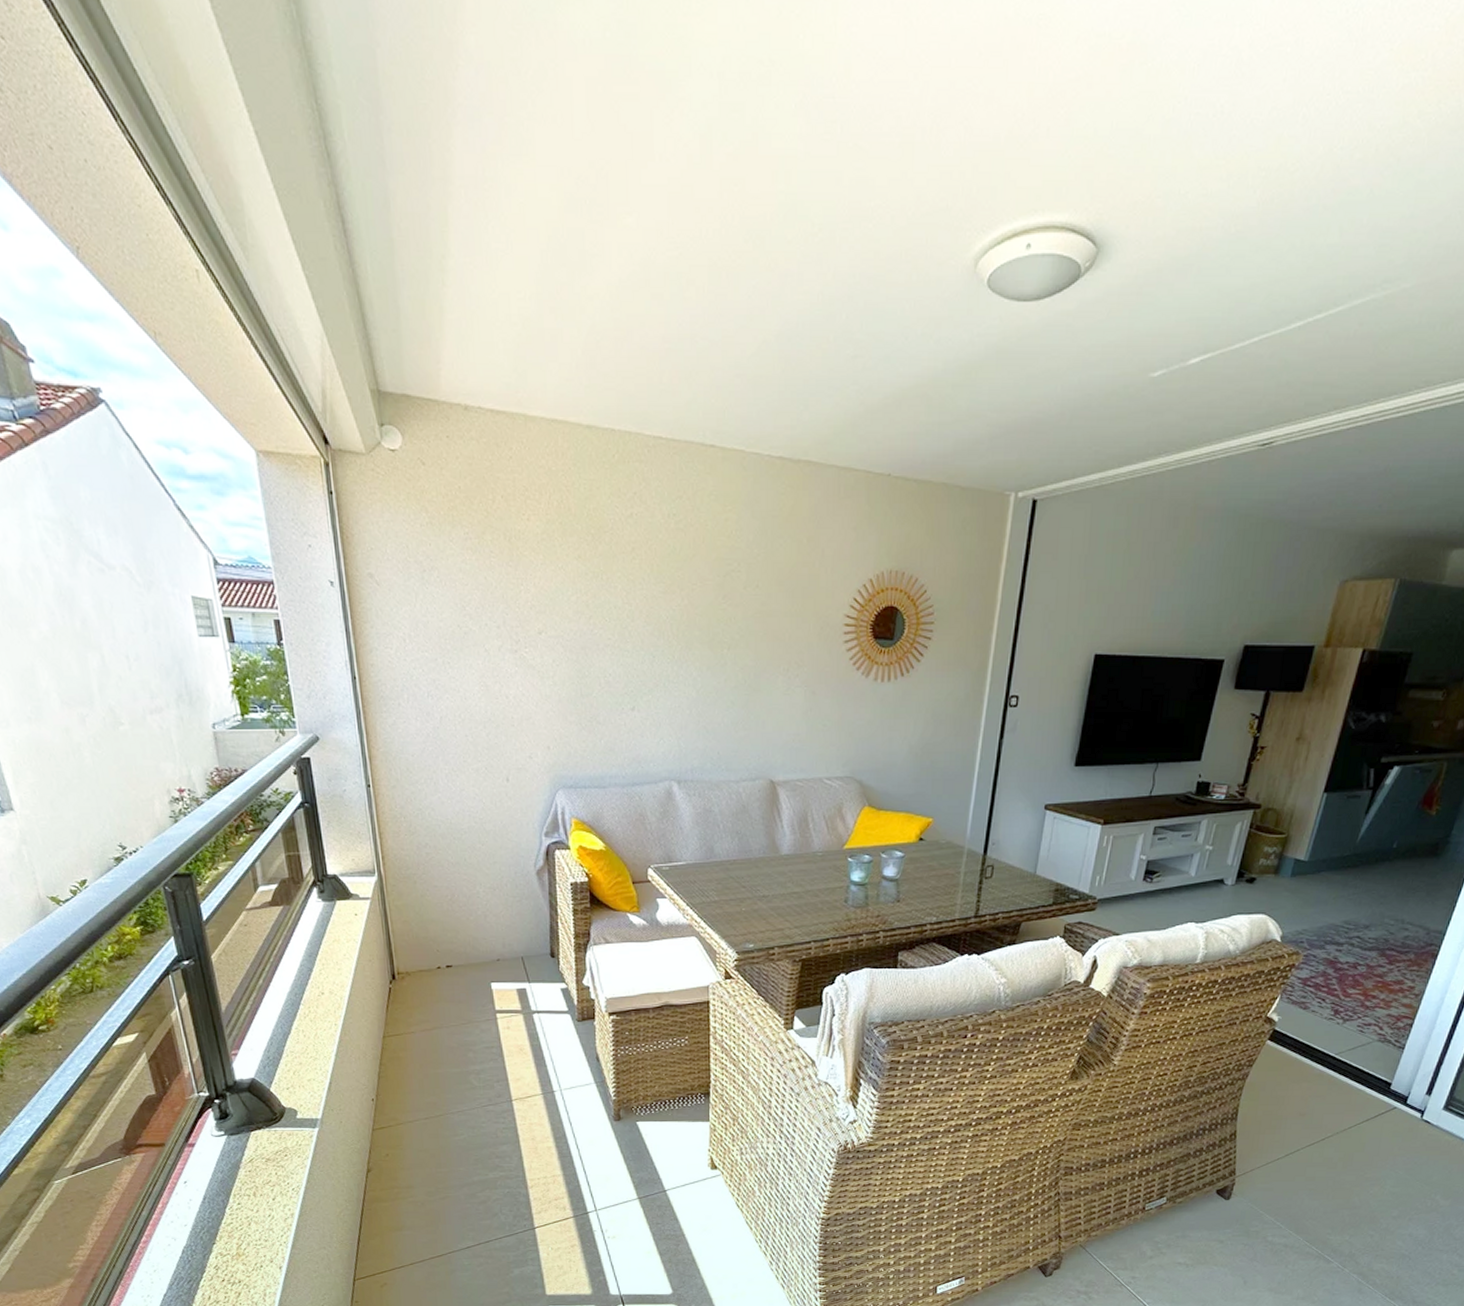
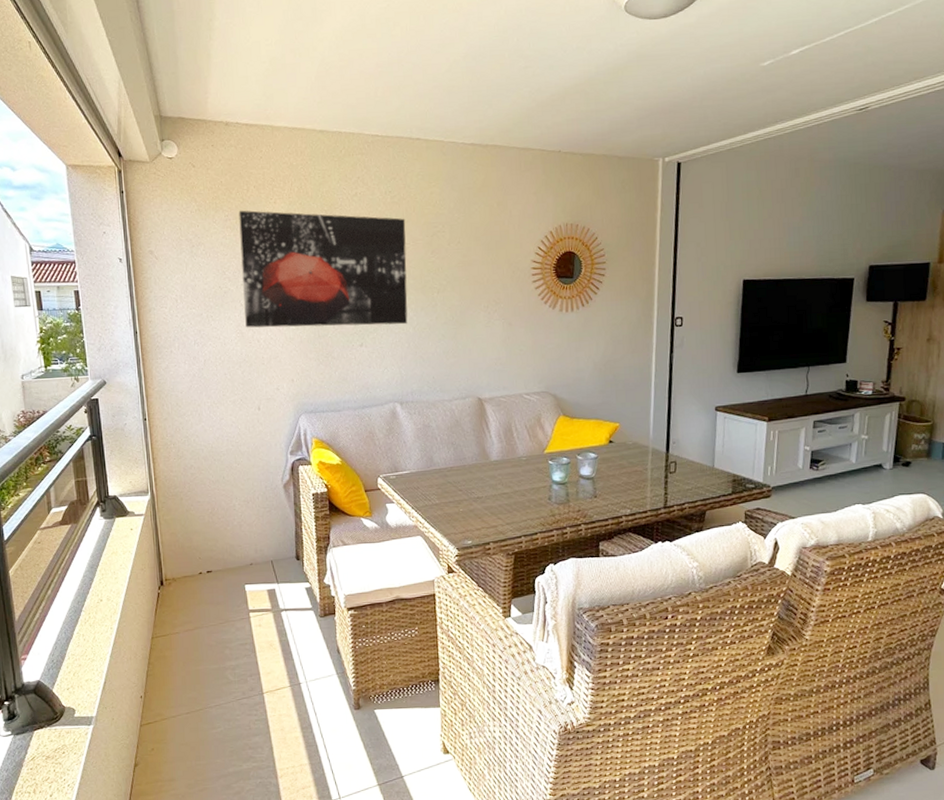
wall art: none [482,527,693,686] -> present [238,210,408,328]

